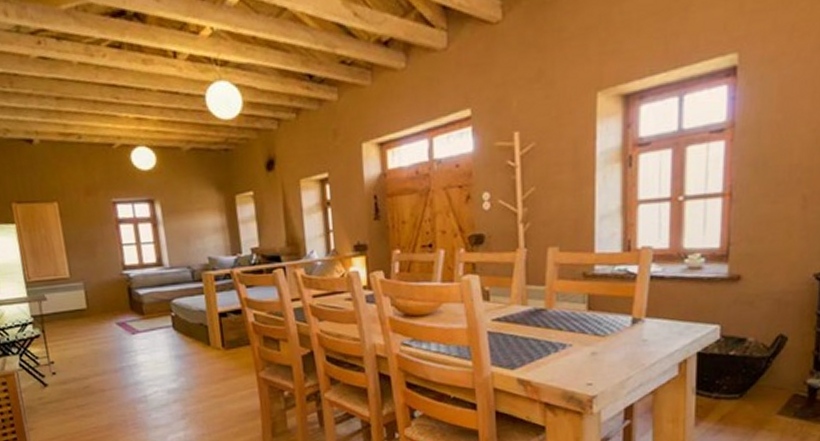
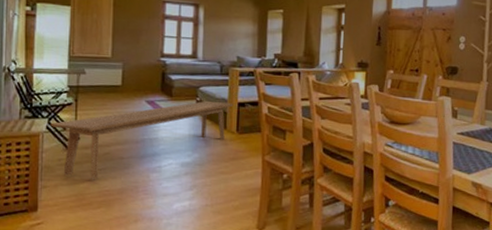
bench: none [22,314,214,416] -> present [50,100,234,179]

